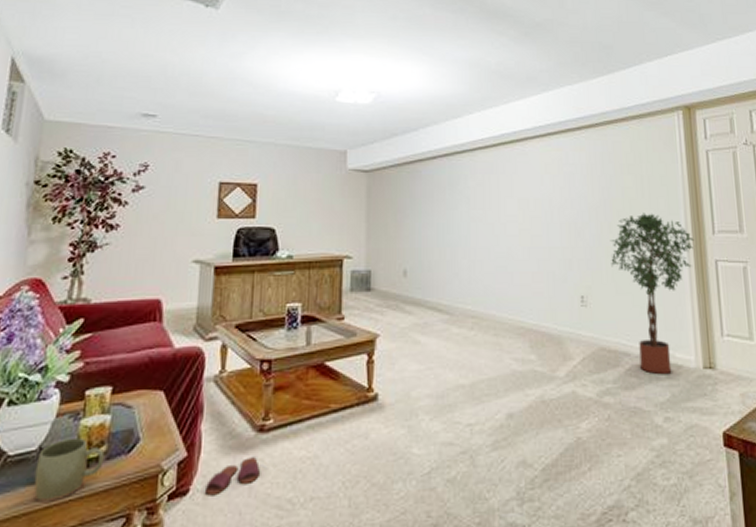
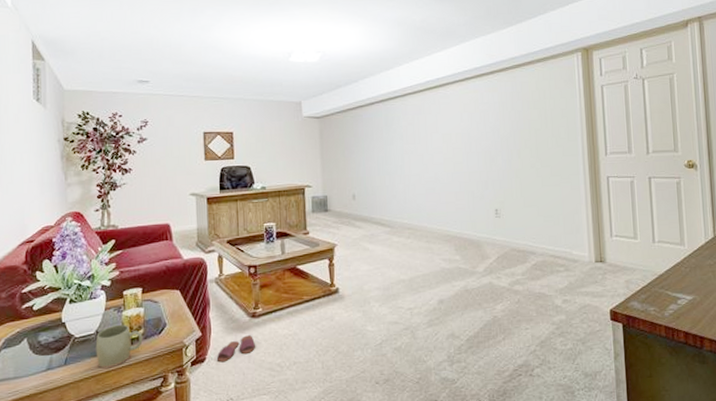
potted tree: present [610,213,694,375] -> none [519,140,589,268]

